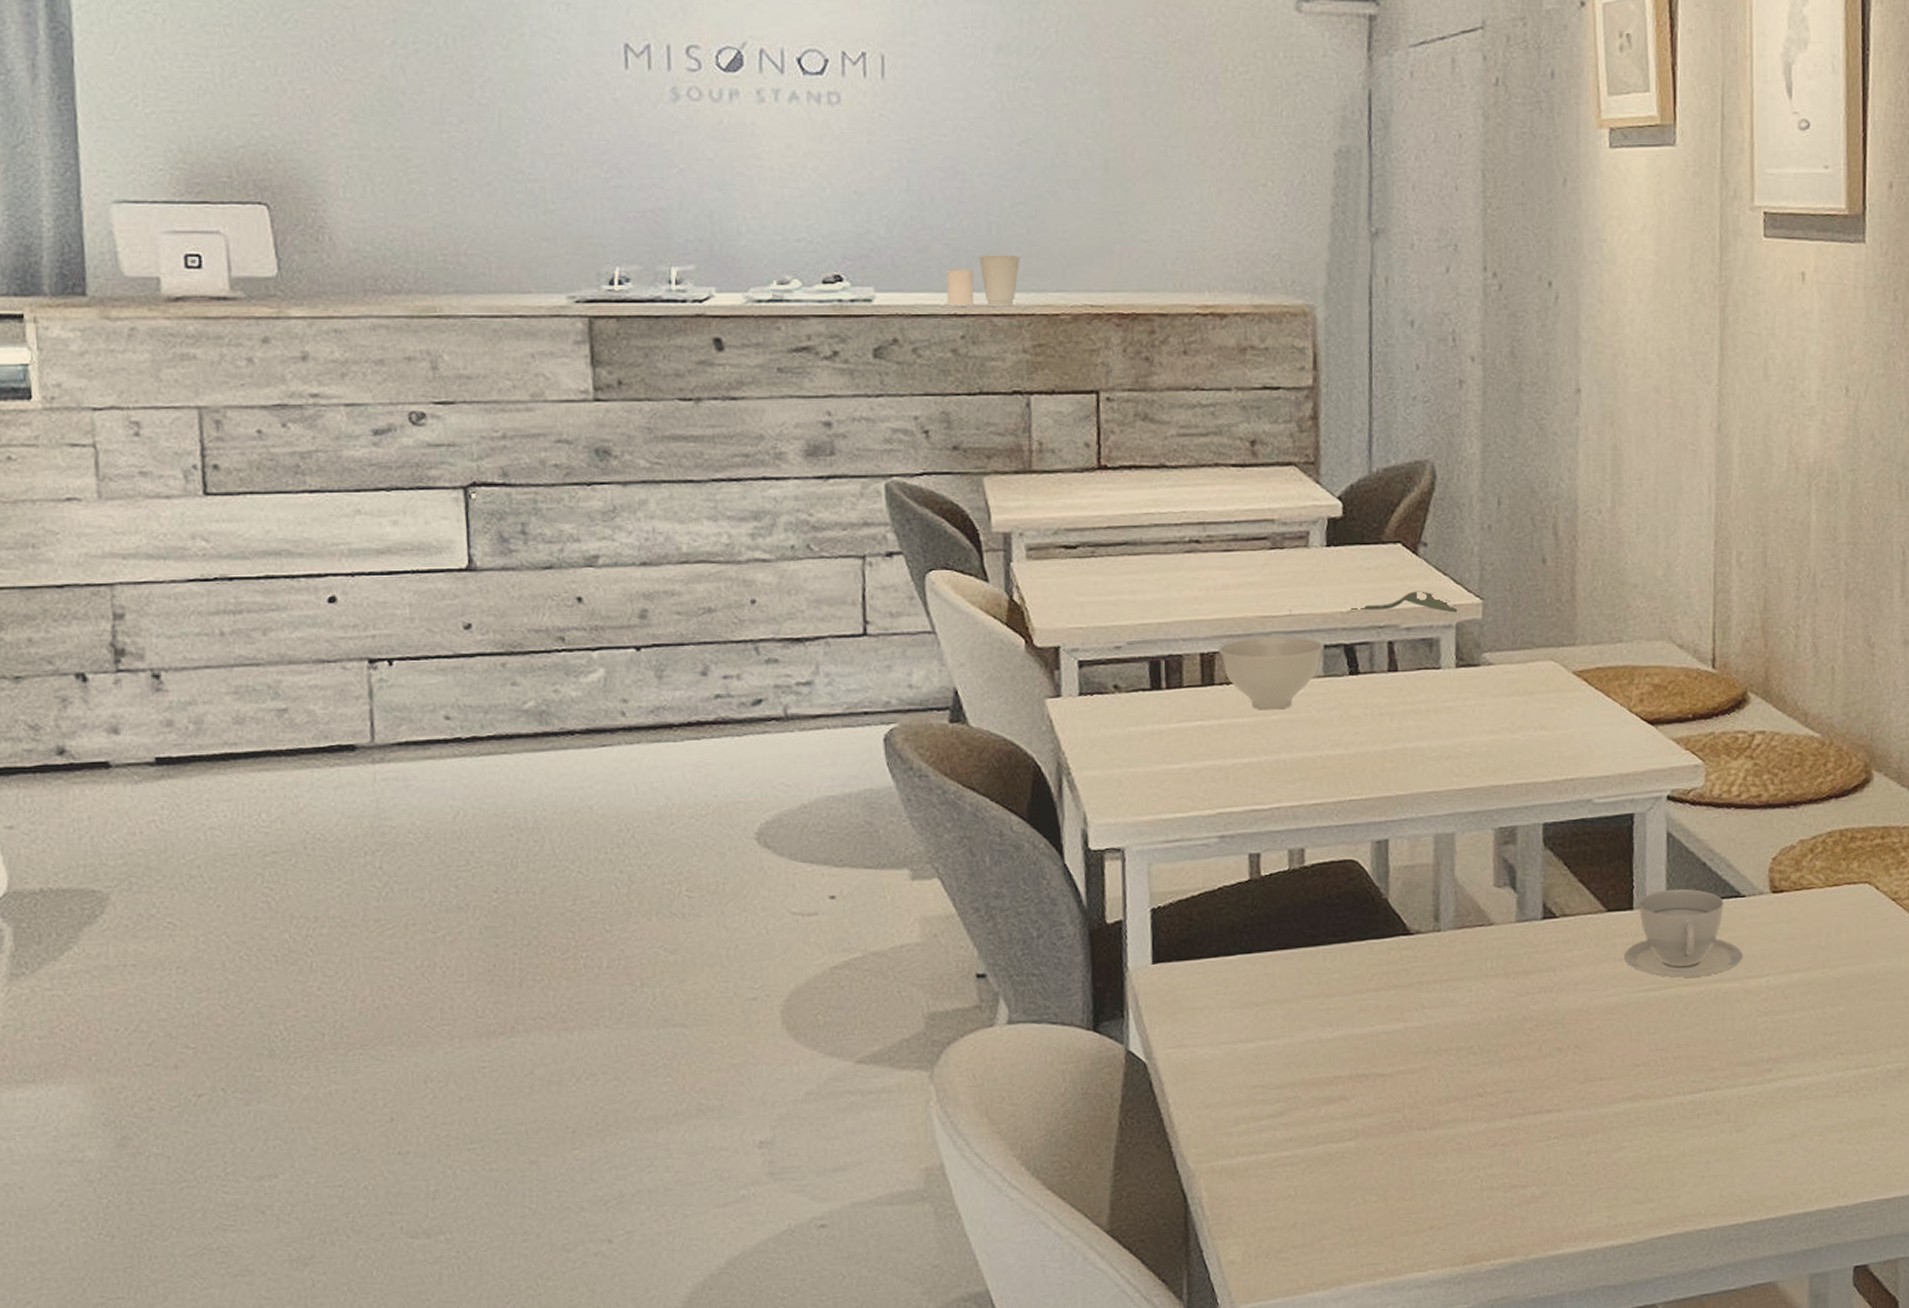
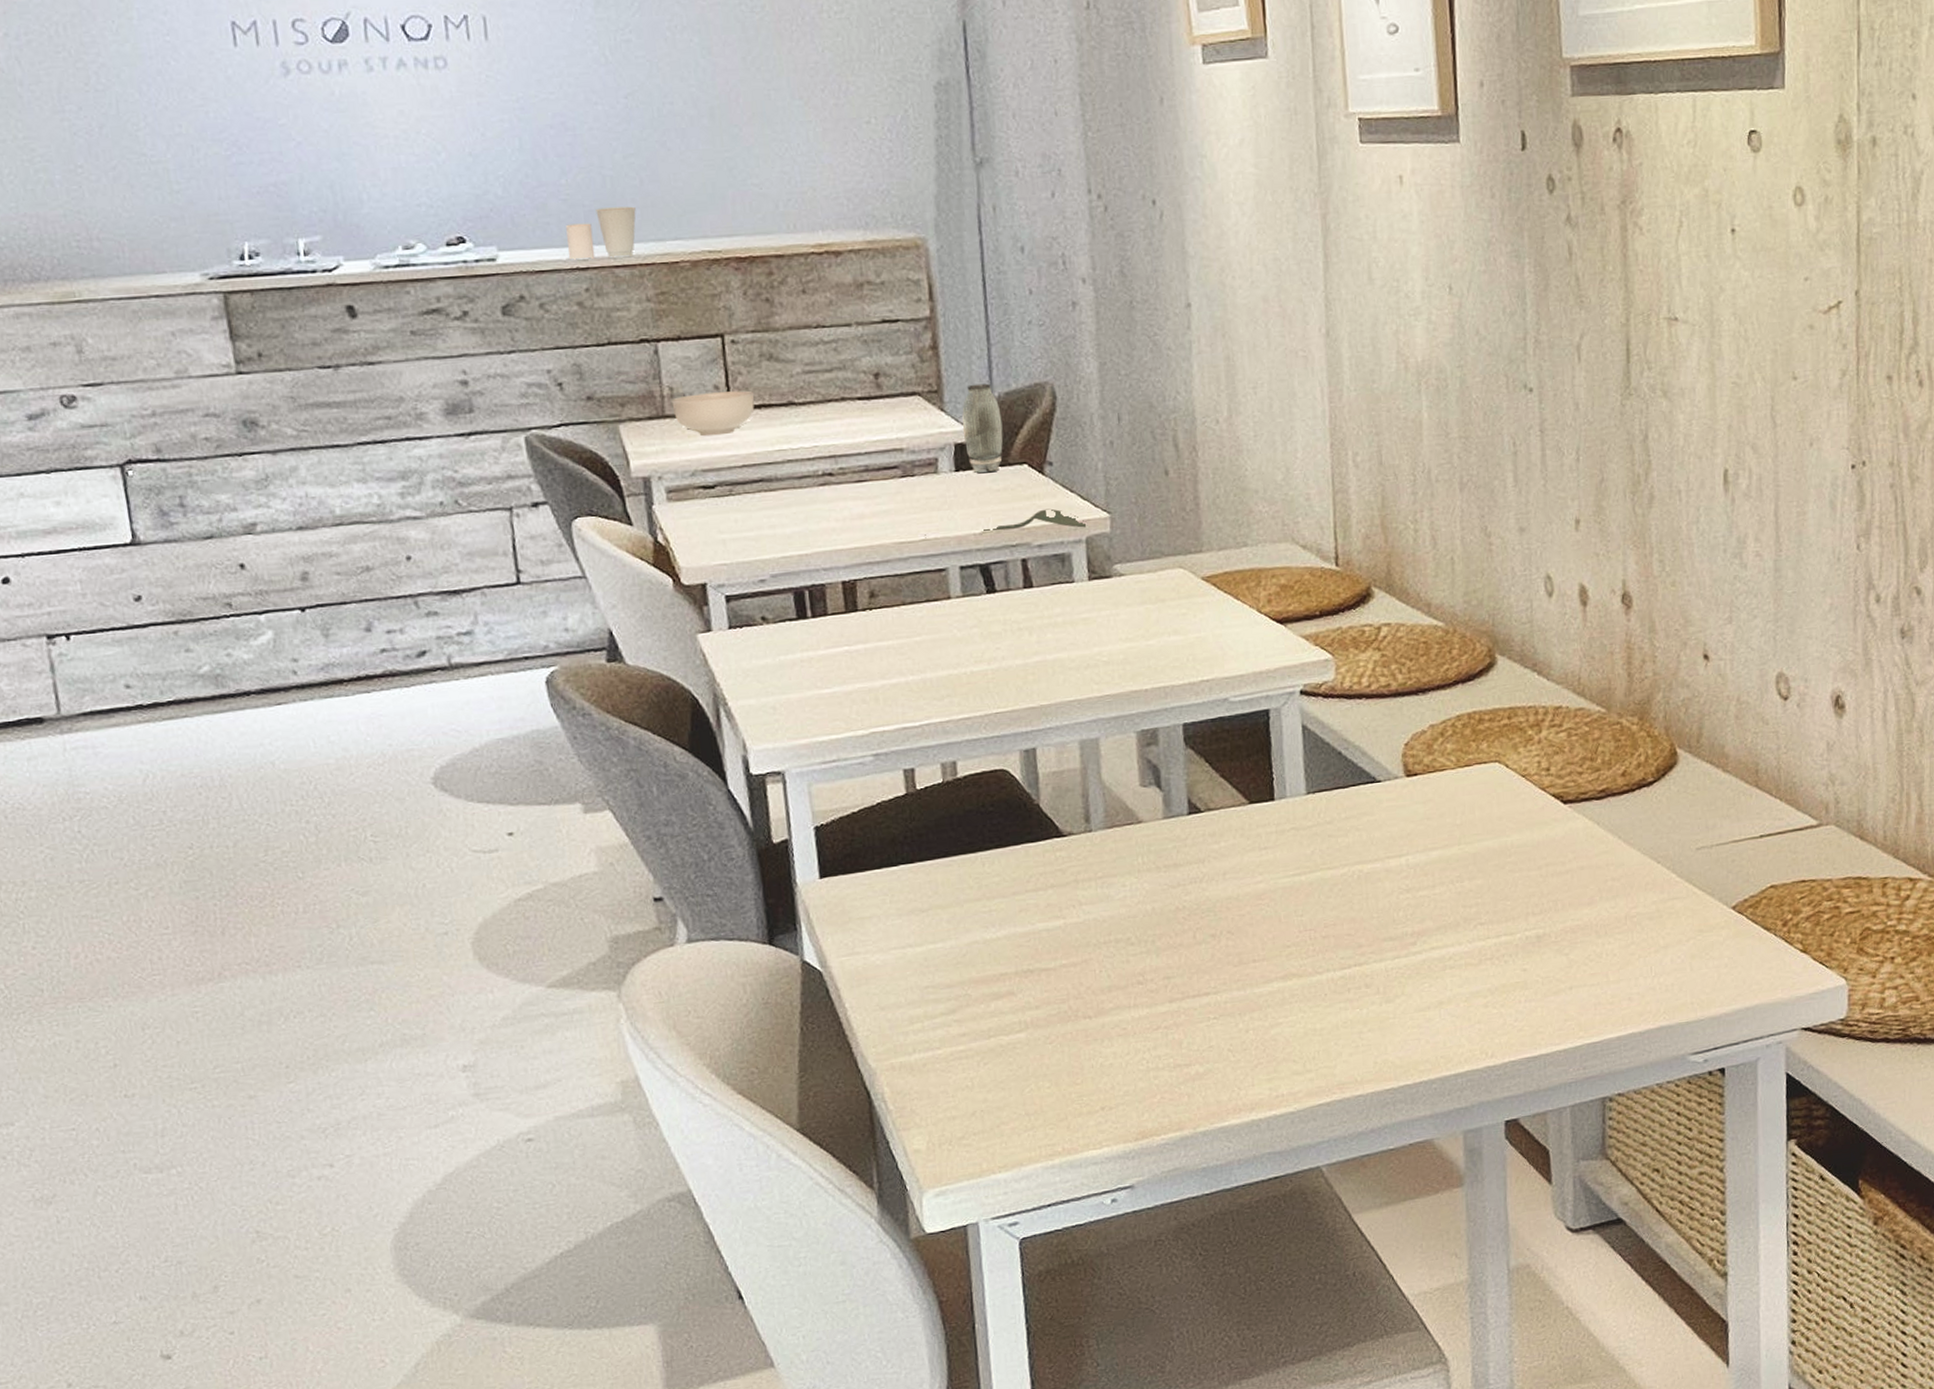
bowl: none [1040,450,1126,495] -> present [671,390,755,437]
bowl: present [1218,637,1324,710] -> none [858,560,960,632]
vase: none [1337,458,1379,550] -> present [961,383,1003,473]
teacup: present [1625,888,1742,978] -> none [1269,777,1382,862]

